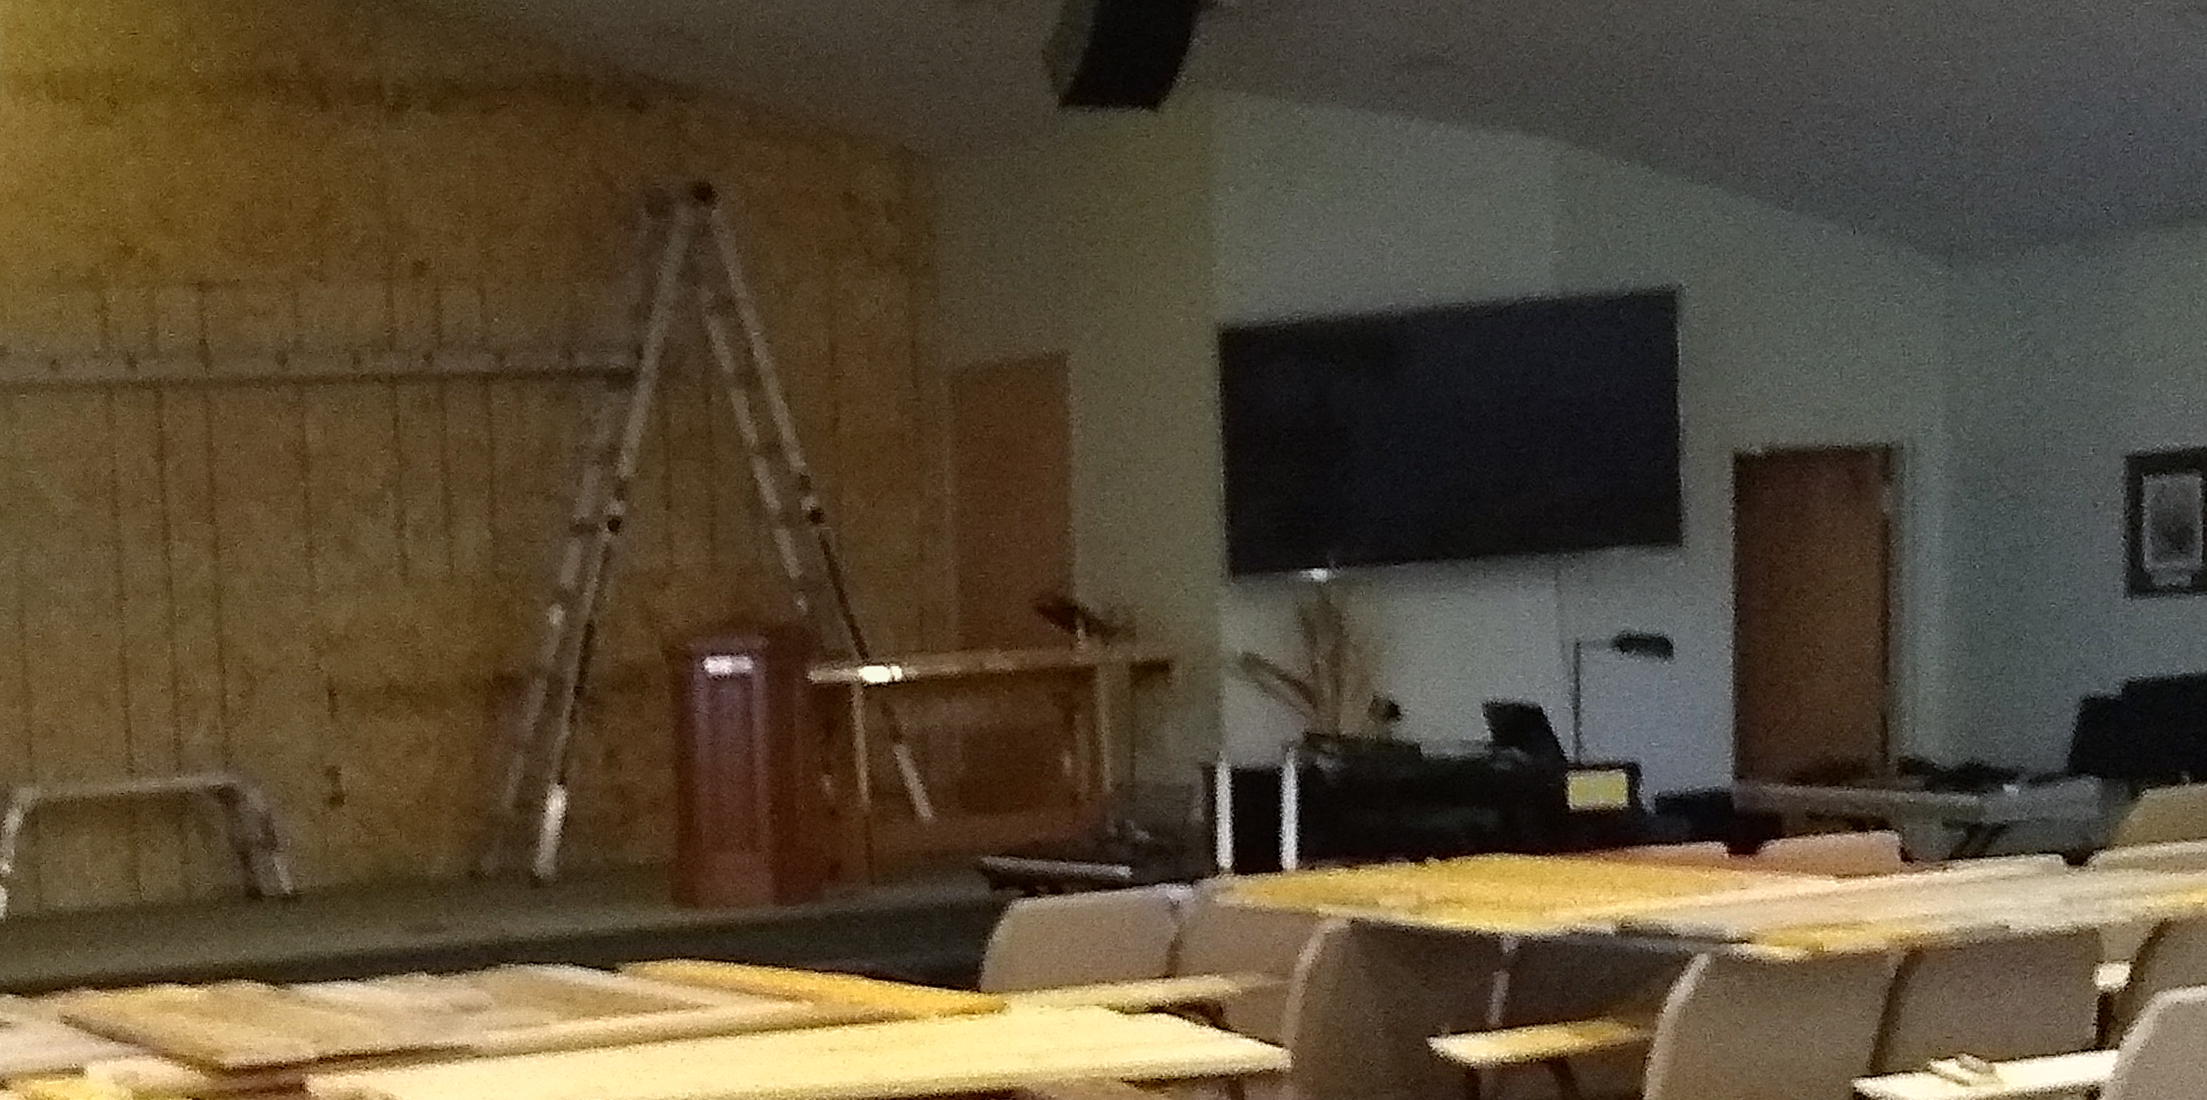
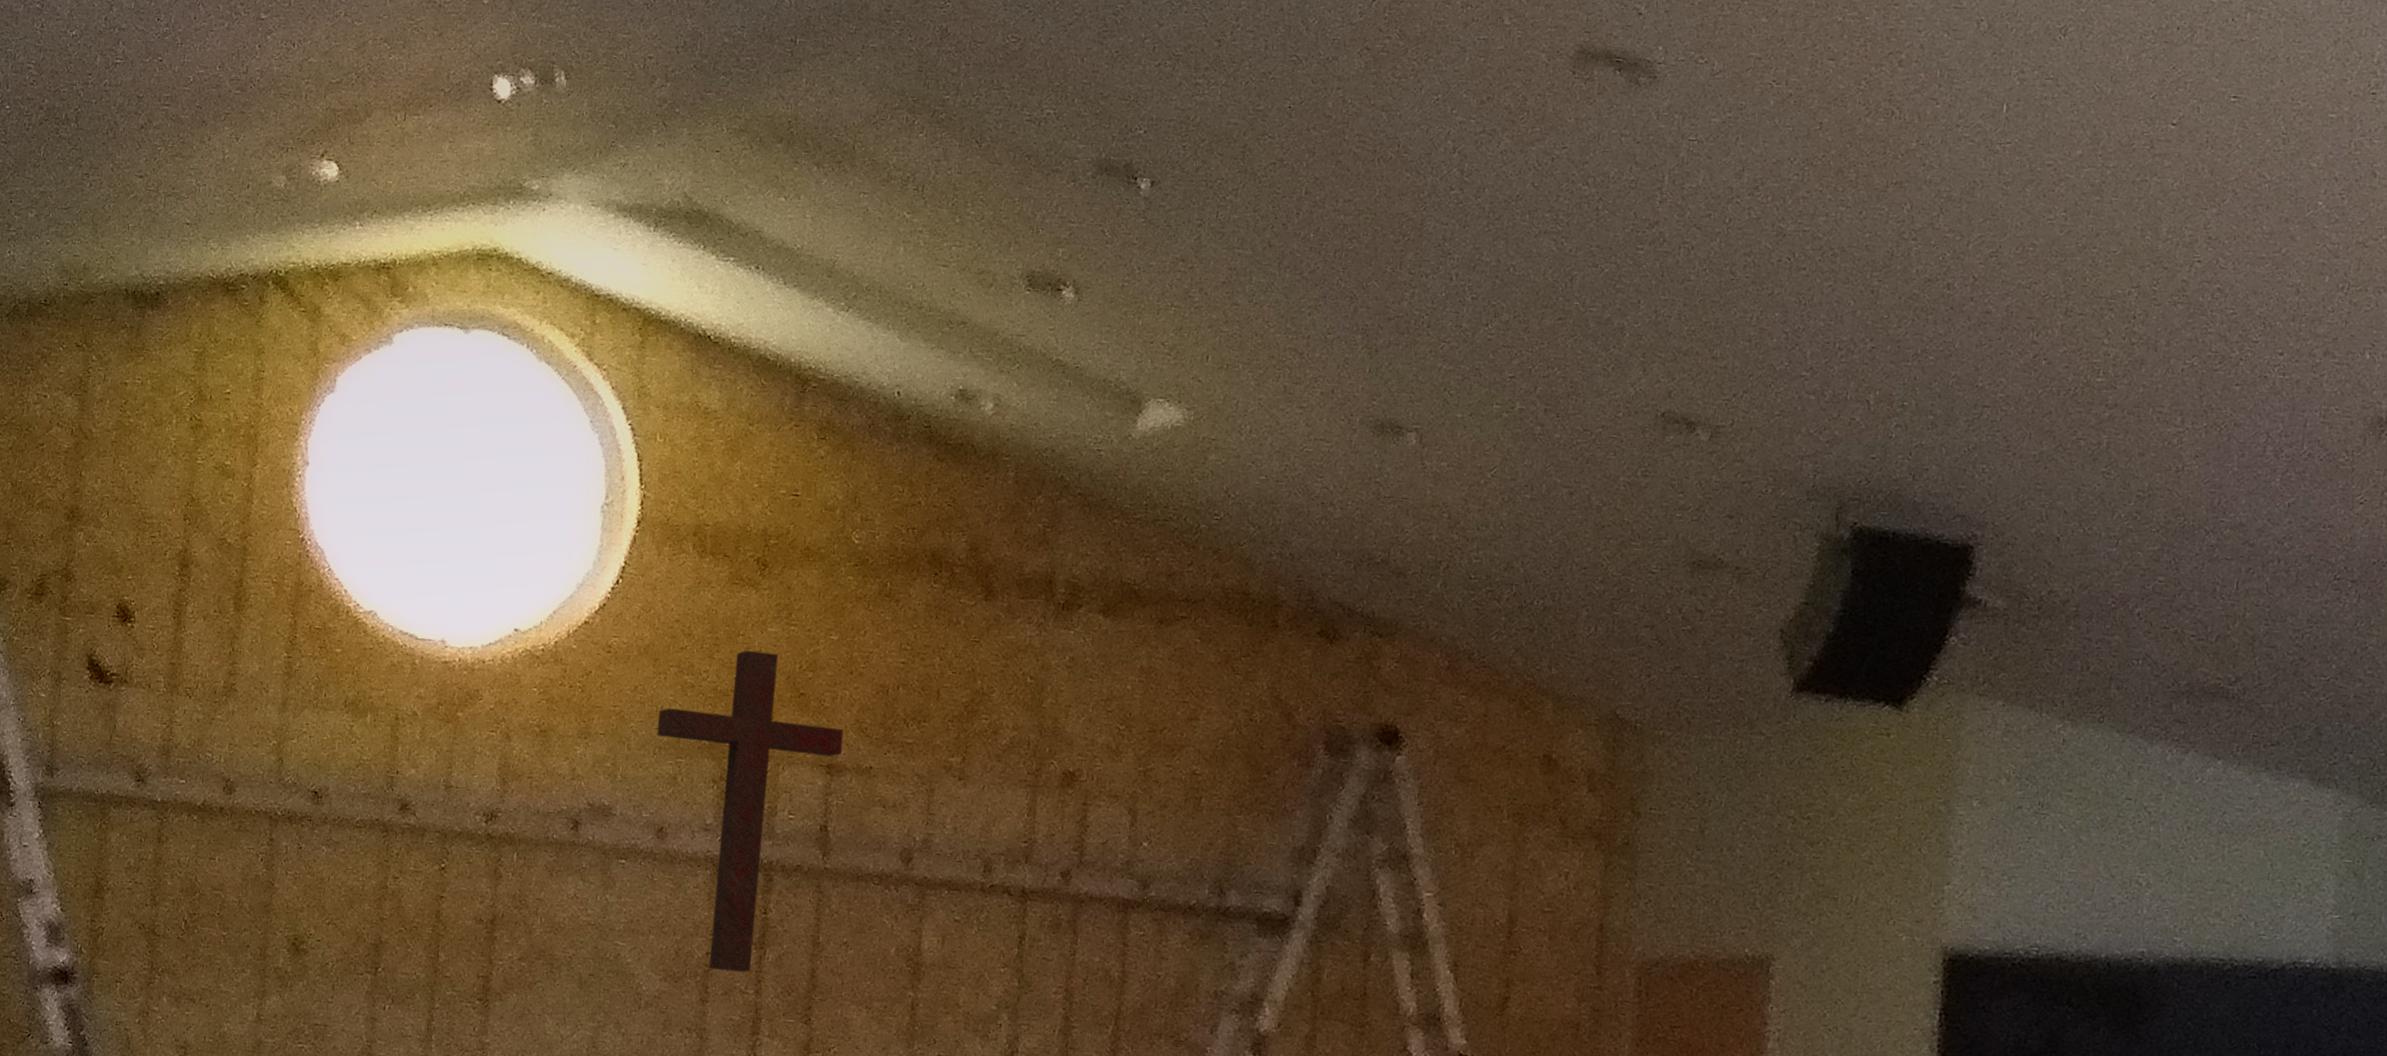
cross: none [36,184,209,486] -> present [657,650,844,973]

